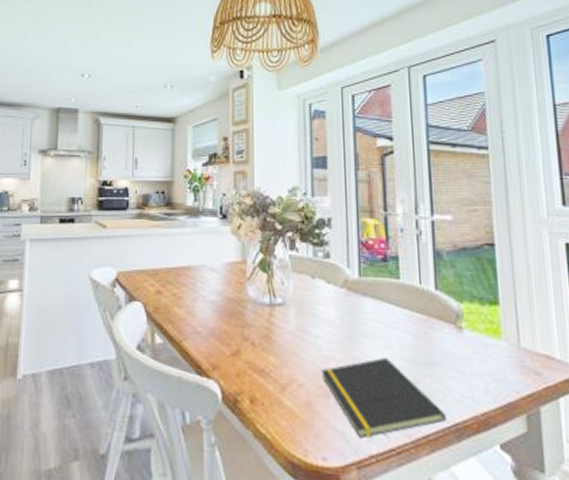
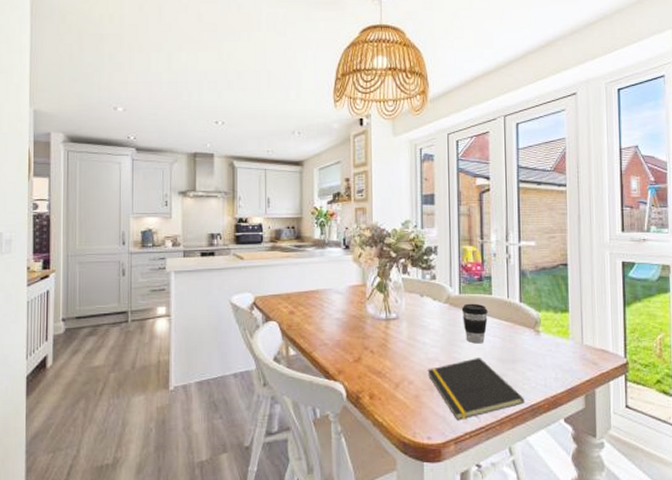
coffee cup: none [362,289,396,340] -> present [461,303,488,344]

